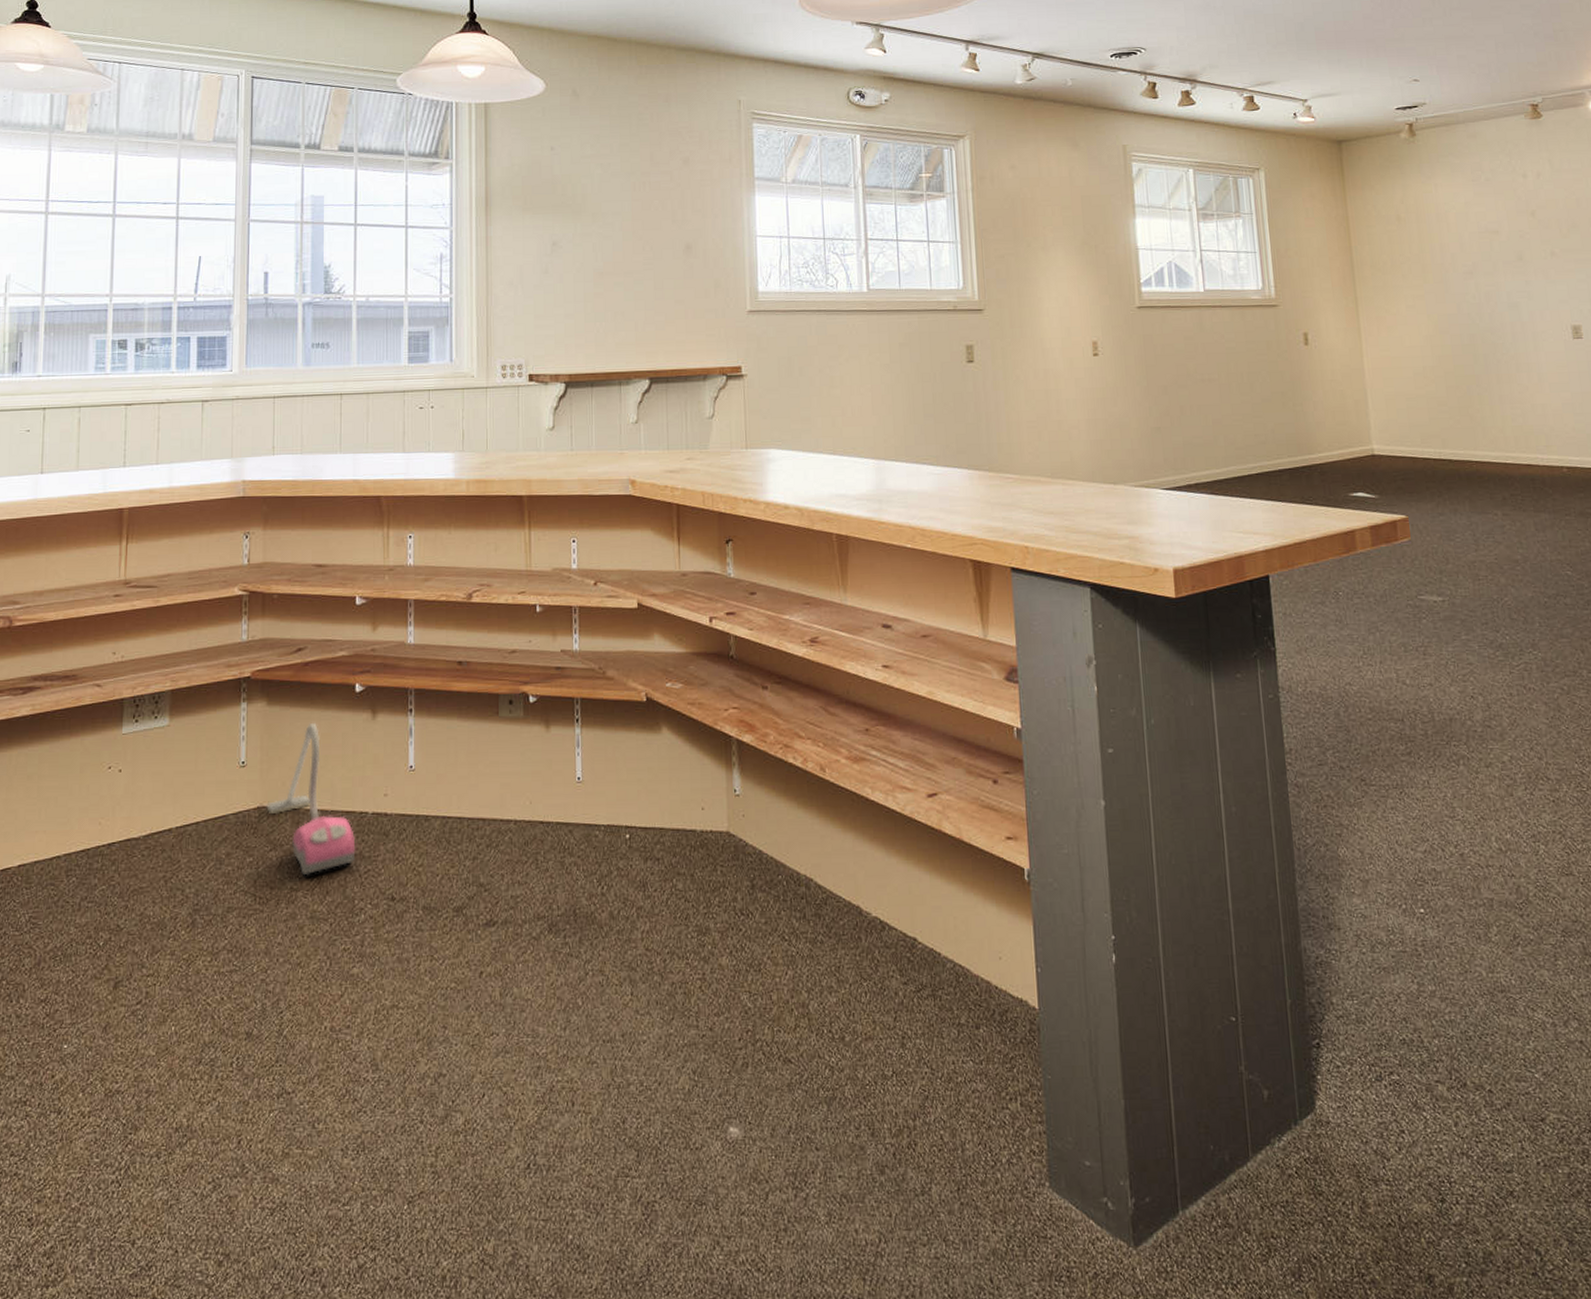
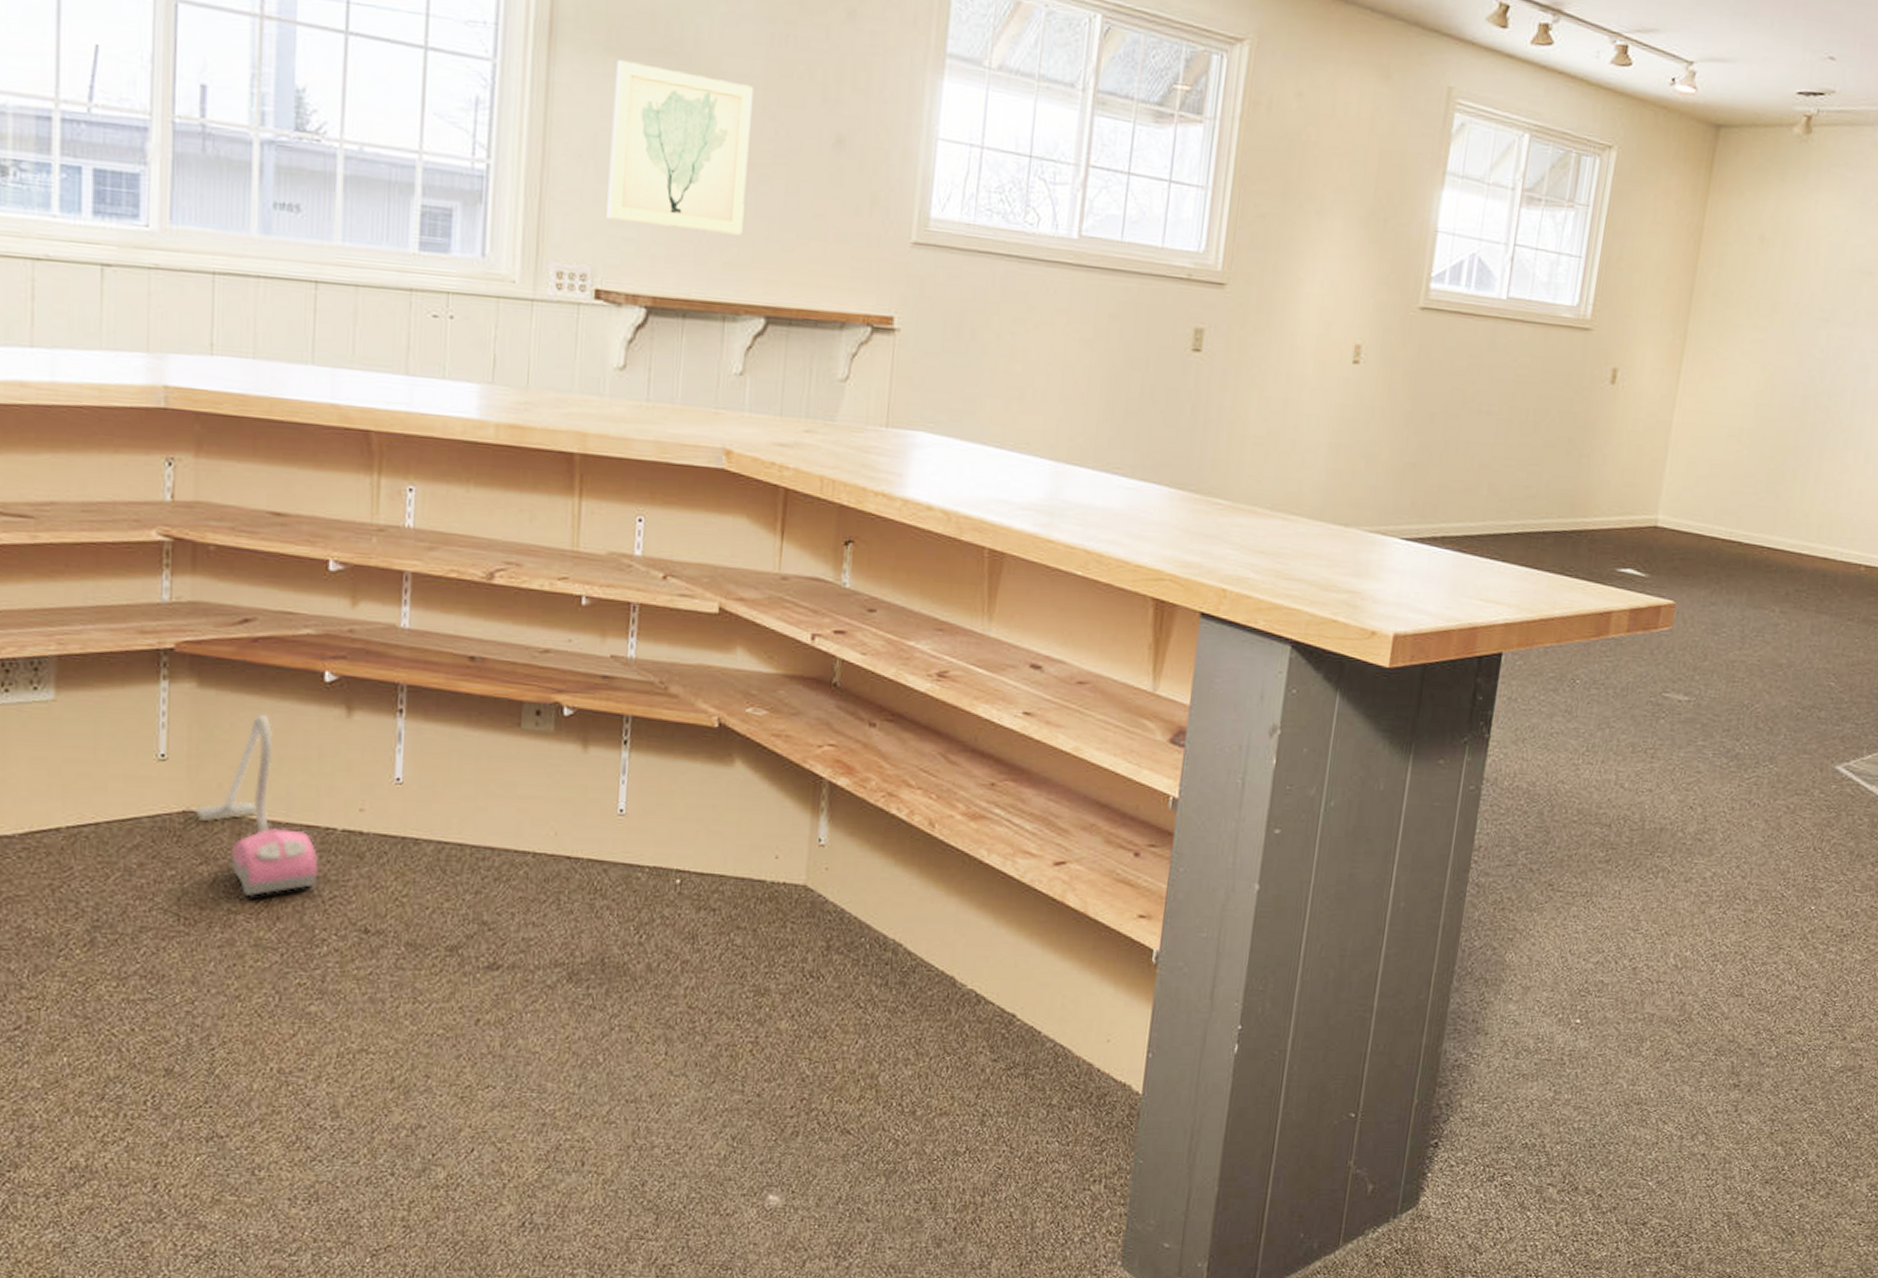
wall art: none [531,215,627,324] -> present [606,60,754,236]

